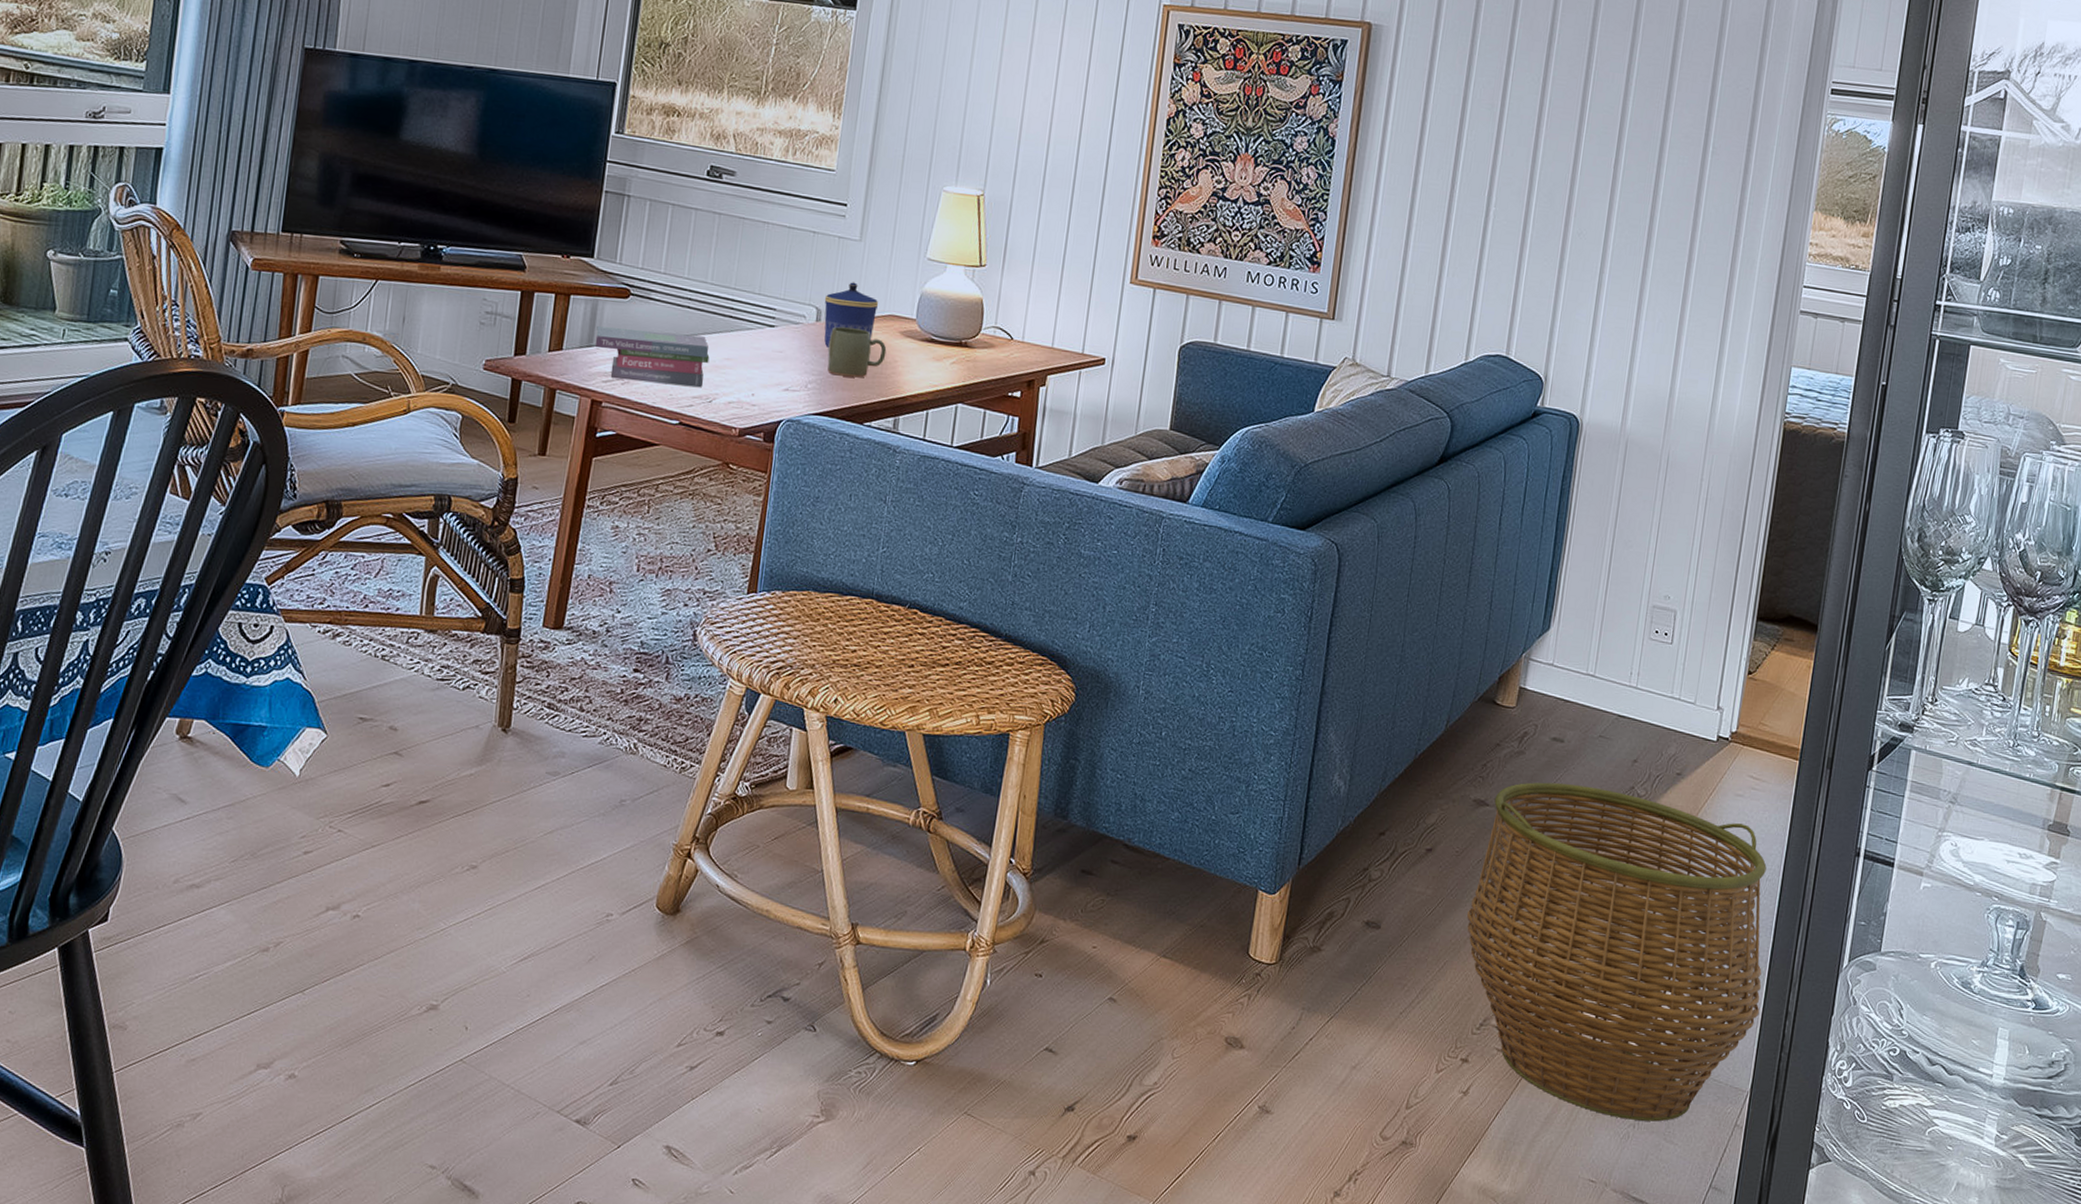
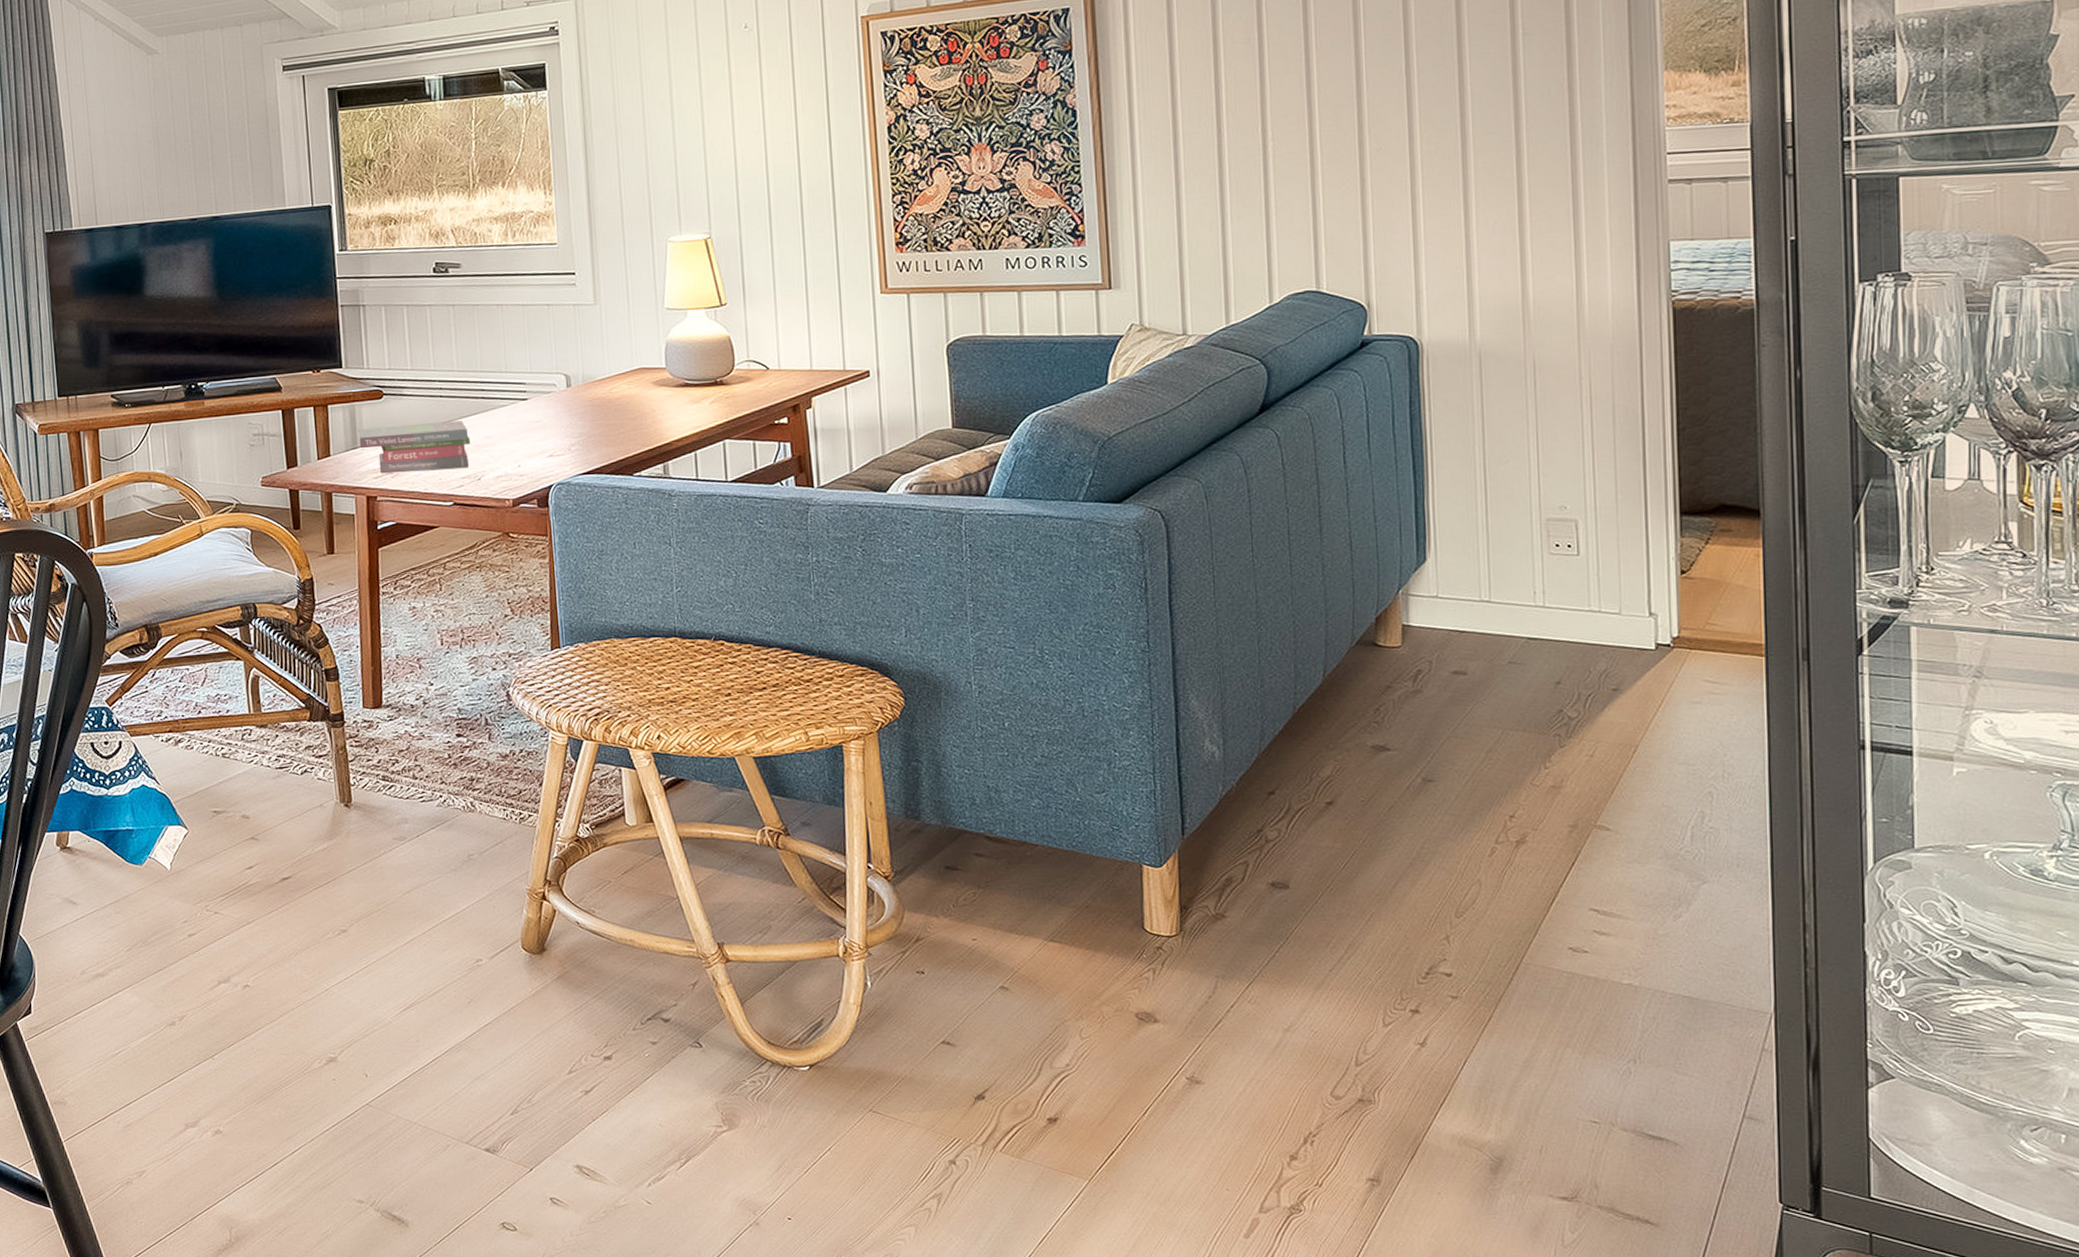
decorative jar: present [824,282,879,349] -> none [571,344,626,411]
mug: present [827,326,887,378] -> none [583,386,643,434]
basket: present [1466,782,1767,1122] -> none [1386,716,1769,1055]

